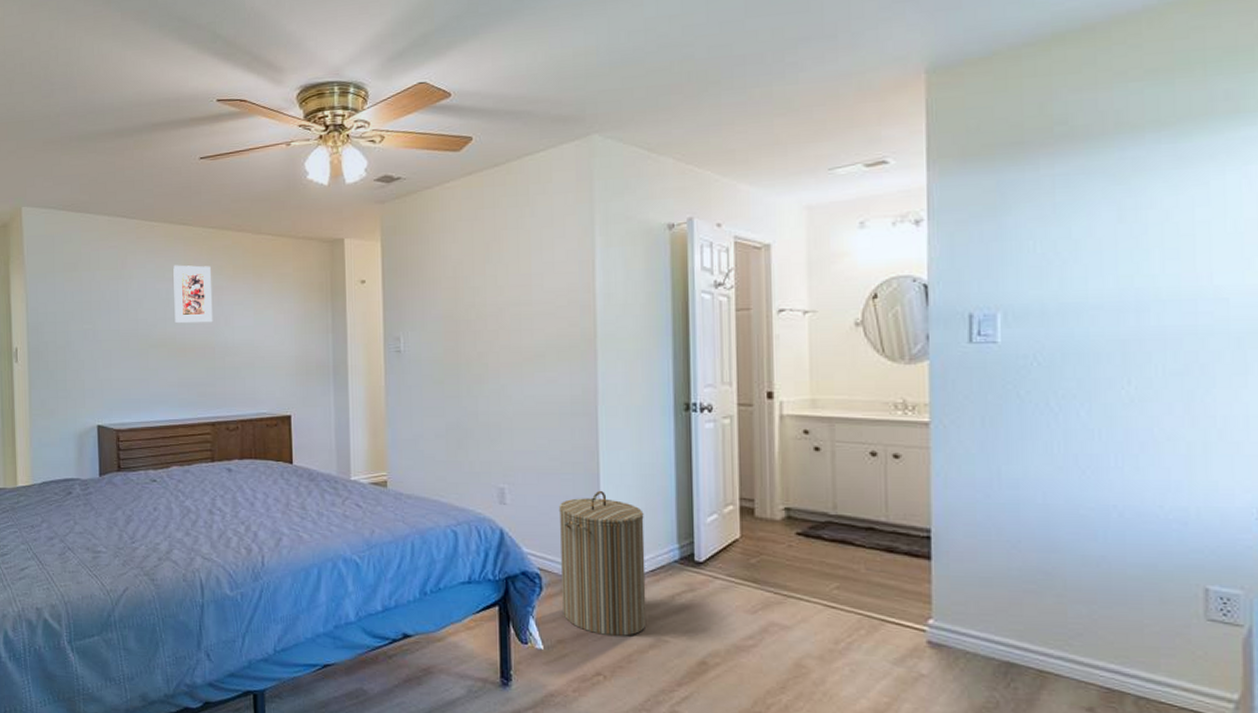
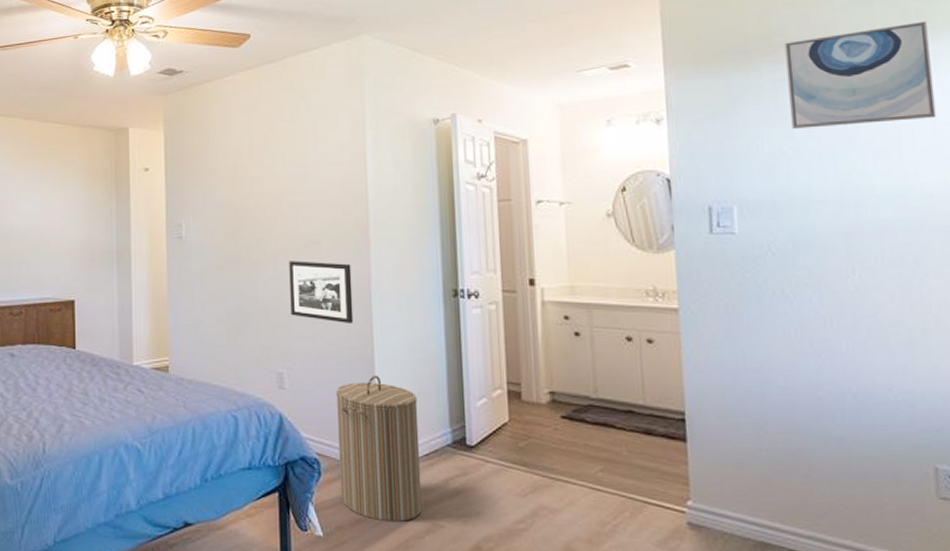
picture frame: none [511,374,579,439] -> present [289,261,354,324]
wall art: none [1067,104,1239,228] -> present [784,21,936,129]

